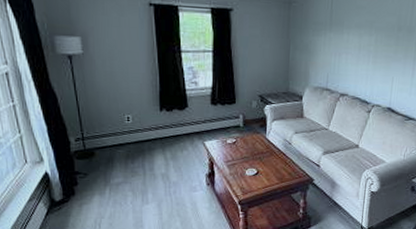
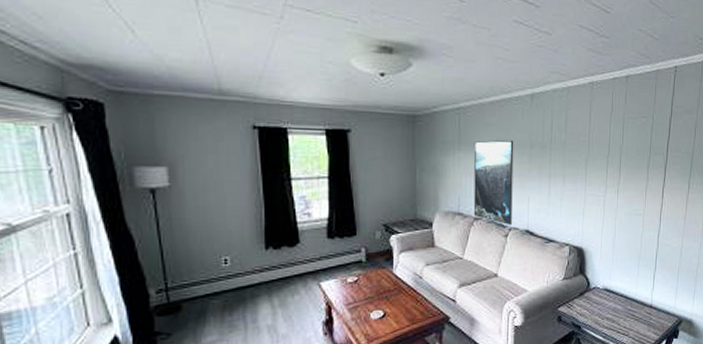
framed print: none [340,22,383,102] -> present [473,139,514,225]

